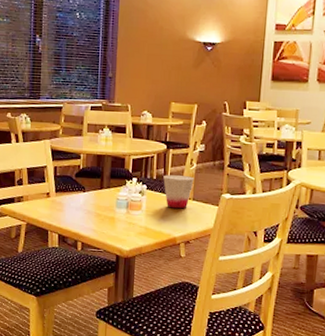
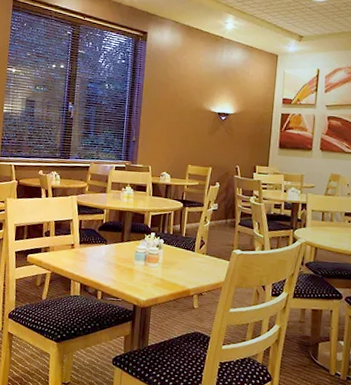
cup: present [163,174,194,209] -> none [179,230,208,263]

